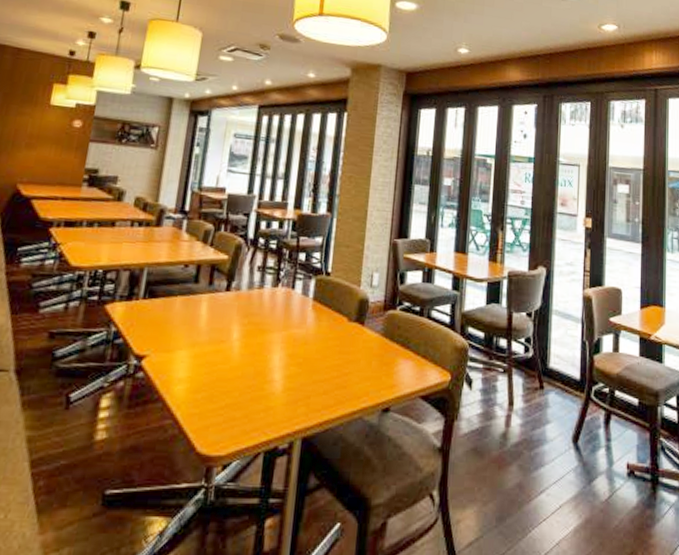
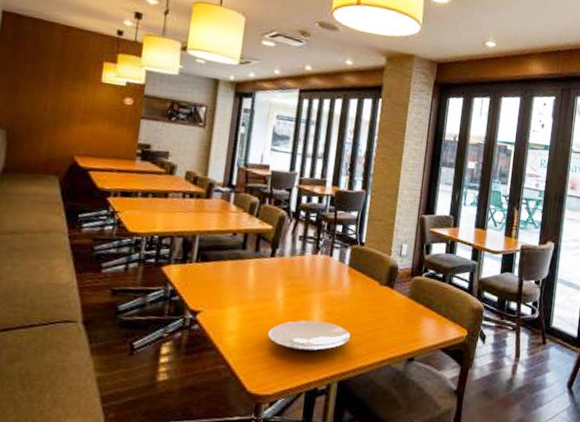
plate: none [221,364,317,401] -> present [268,320,351,351]

